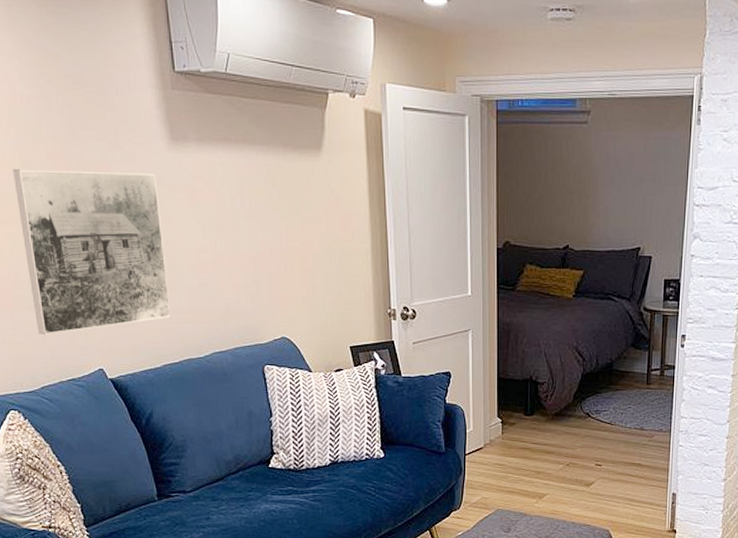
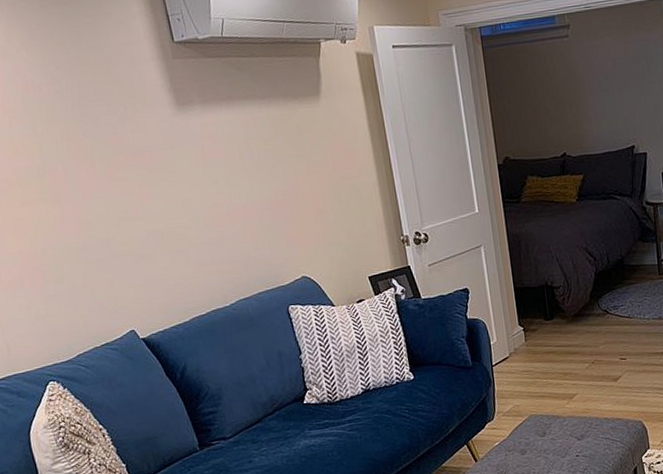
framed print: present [13,169,171,334] -> none [31,139,195,305]

